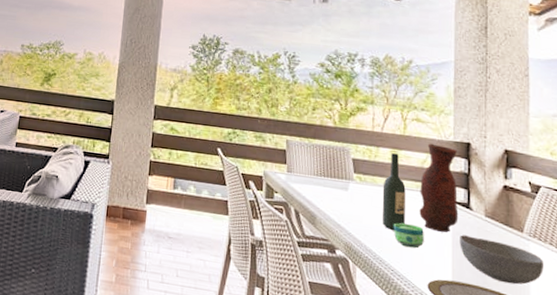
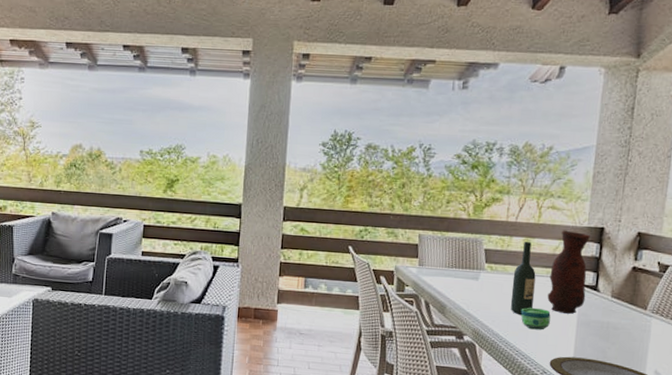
bowl: present [460,234,544,285] -> none [584,315,663,357]

